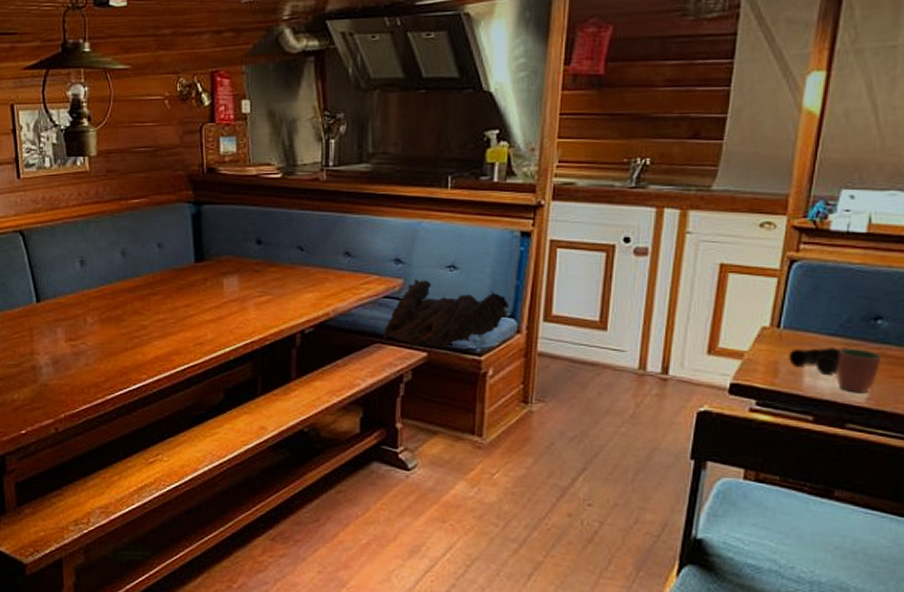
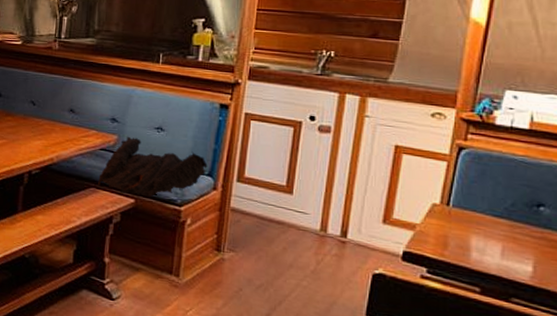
binoculars: present [789,347,847,375] -> none [457,225,512,252]
cup: present [836,349,882,393] -> none [502,230,545,272]

